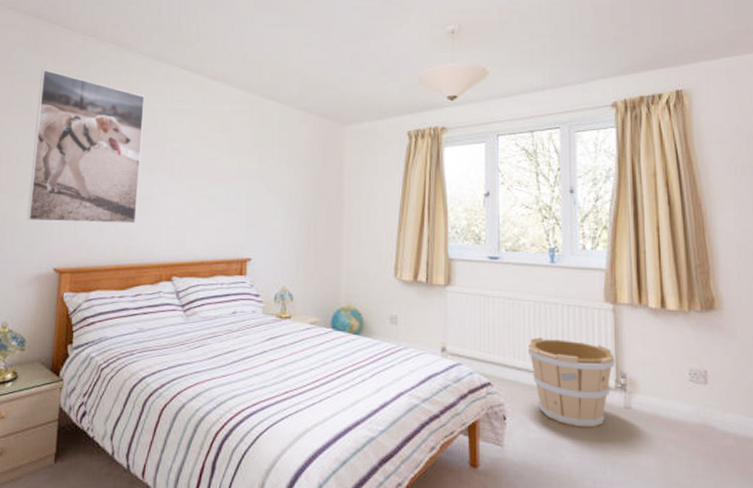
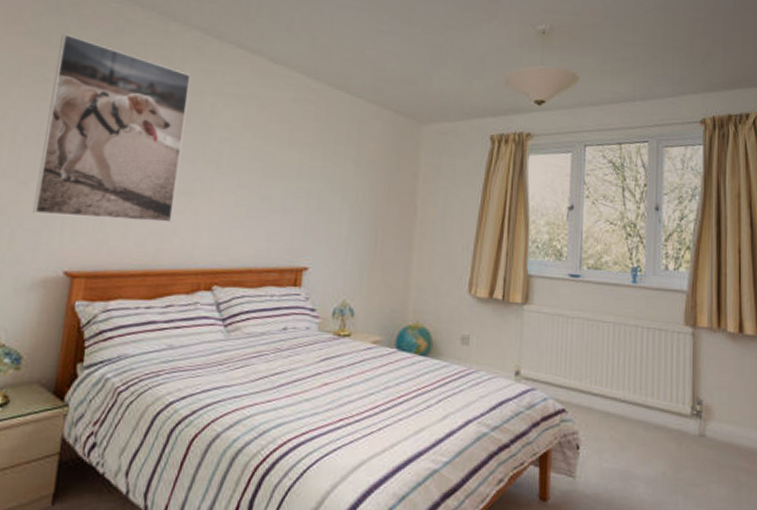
wooden bucket: present [527,337,615,429] -> none [604,361,692,458]

